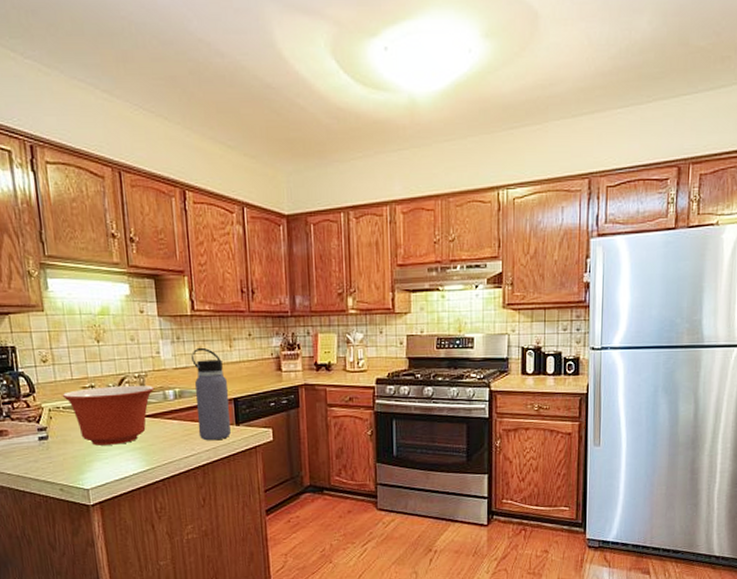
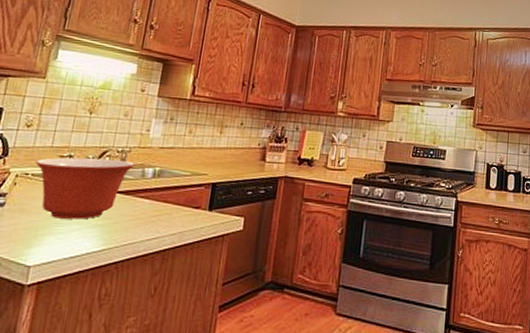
water bottle: present [191,347,231,441] -> none [167,130,210,225]

